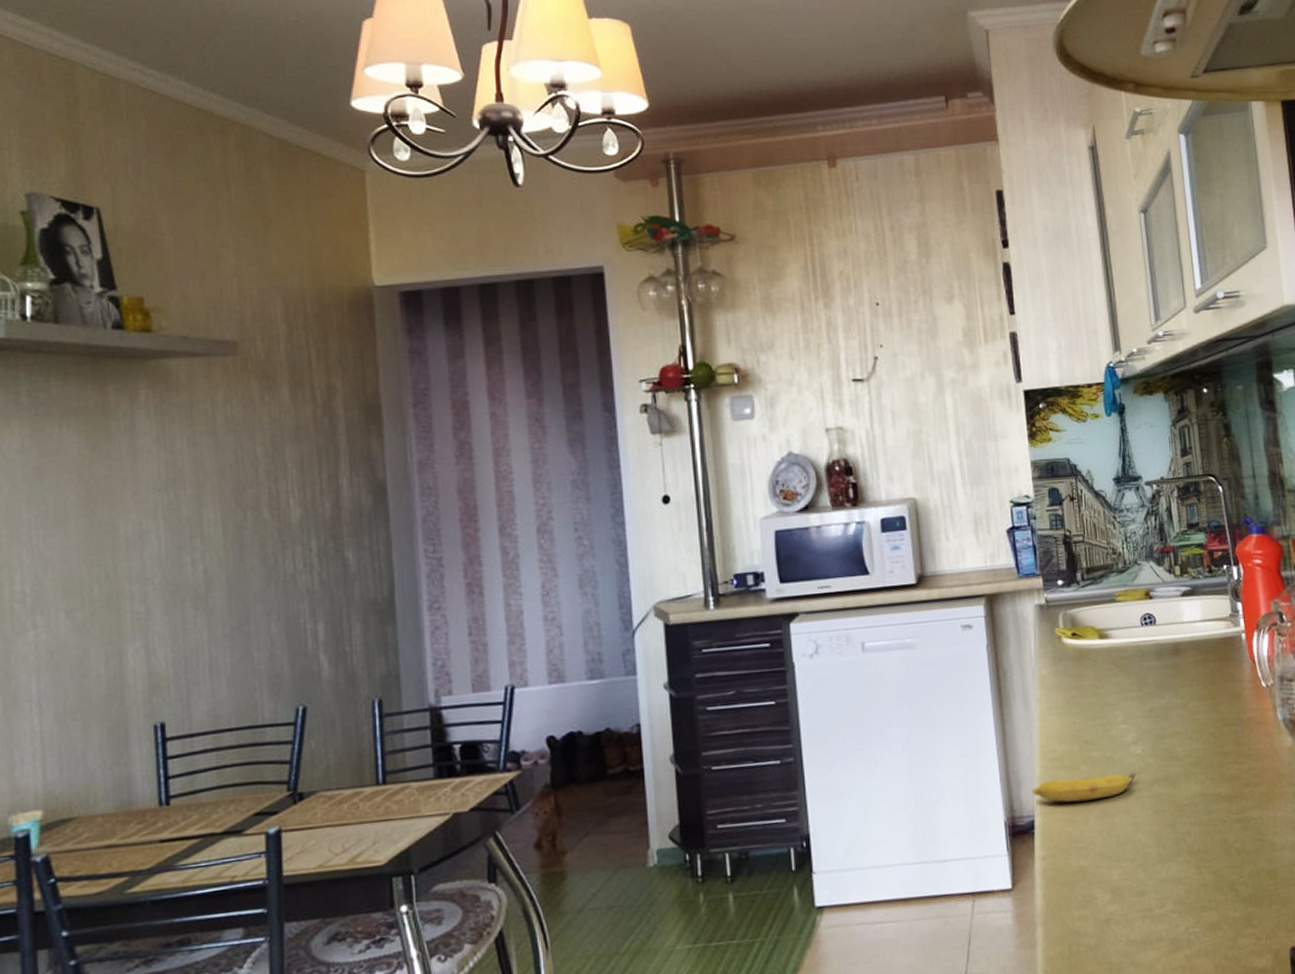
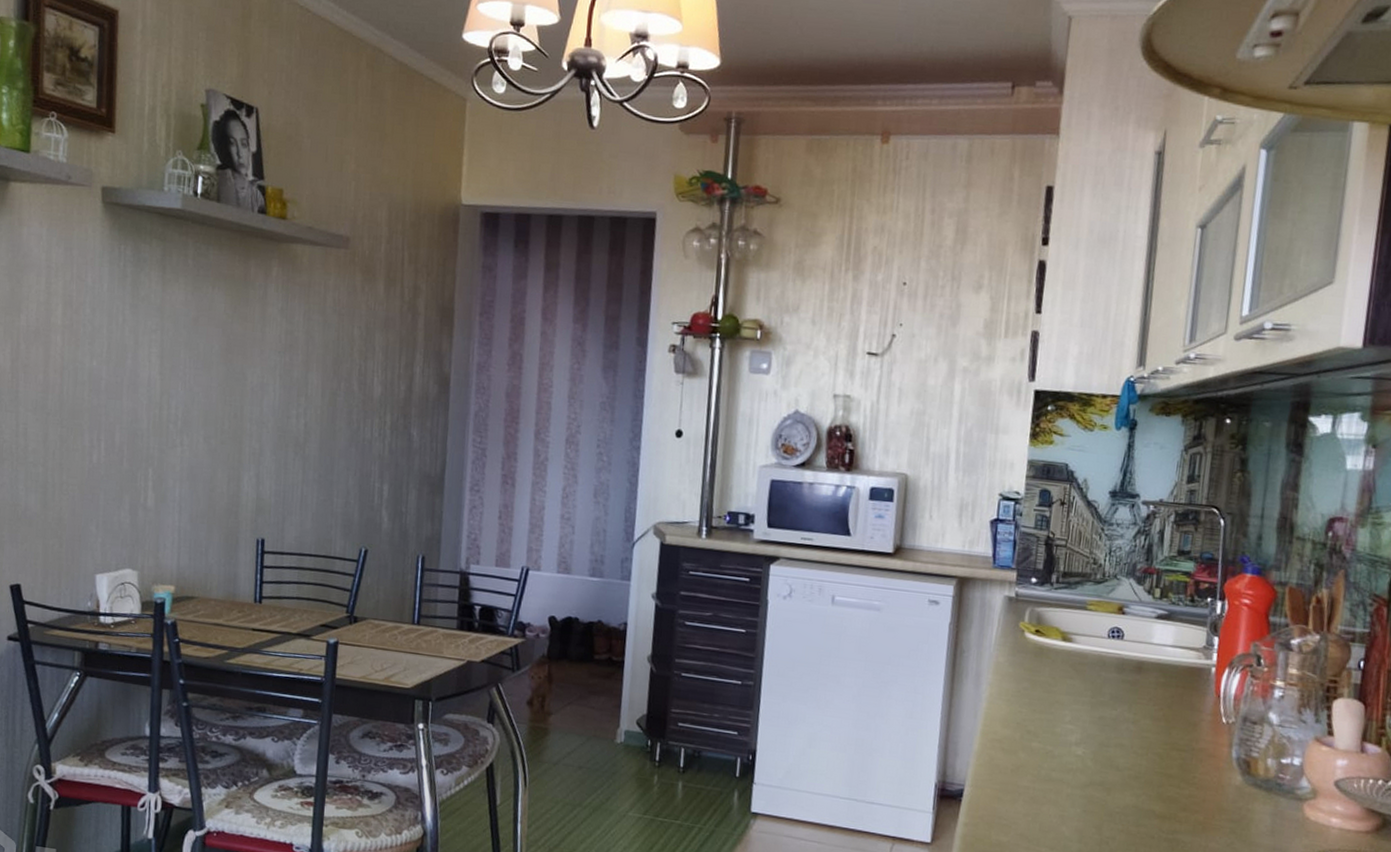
banana: present [1033,769,1141,802] -> none [967,758,1078,787]

